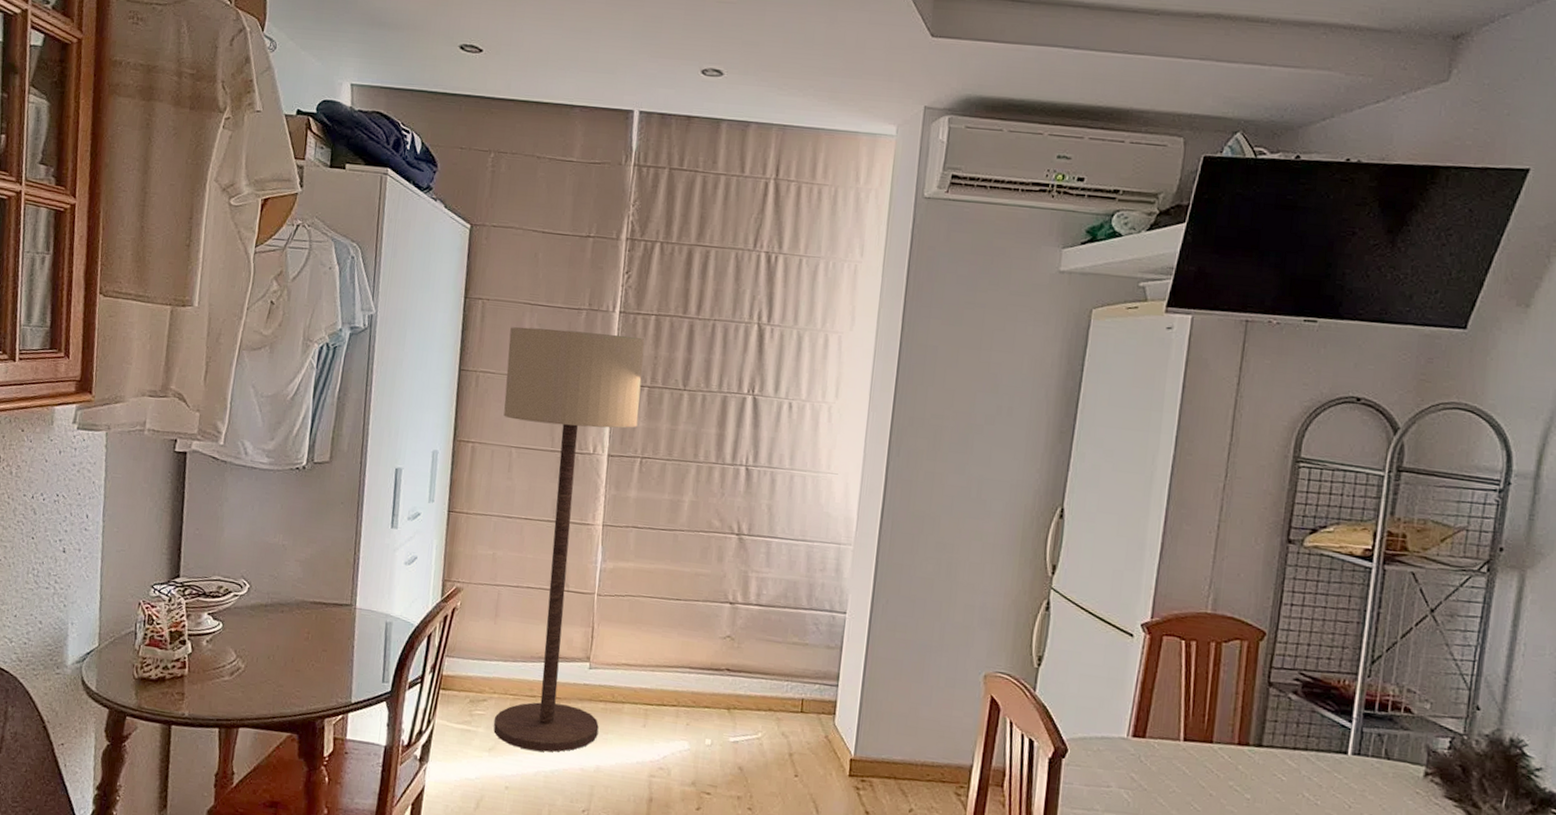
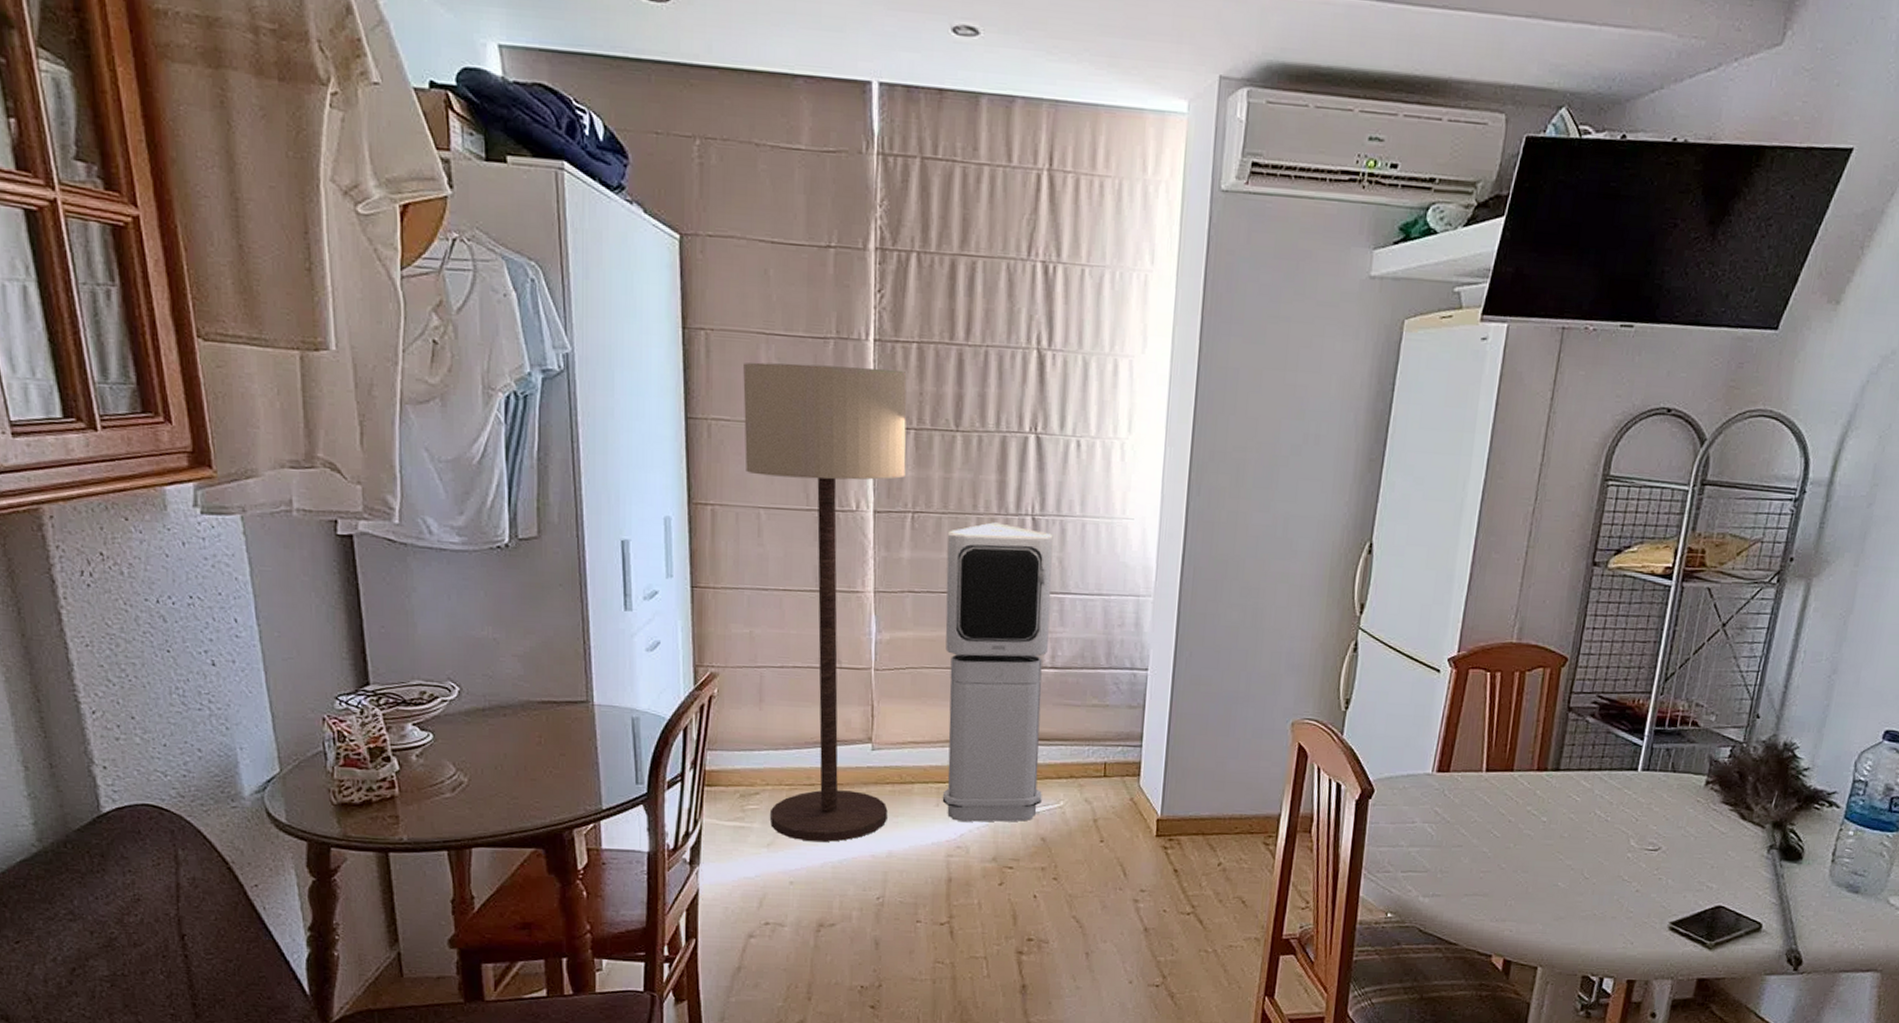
air purifier: none [649,470,764,749] -> present [942,522,1053,822]

